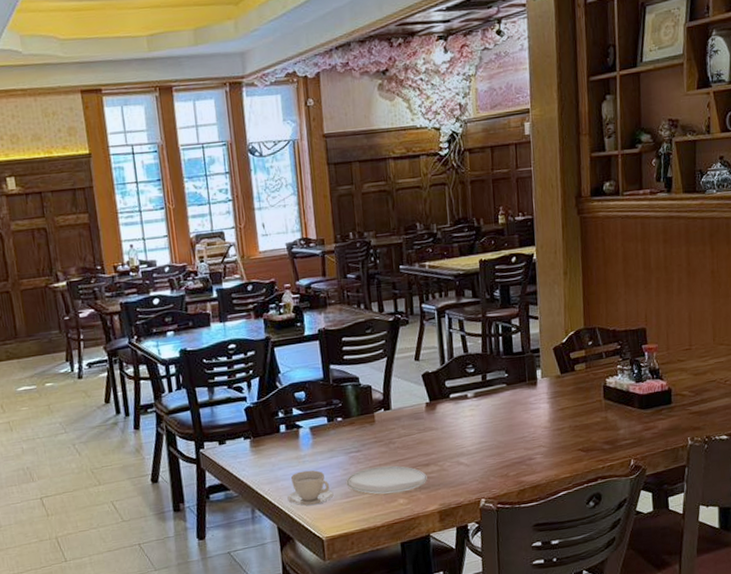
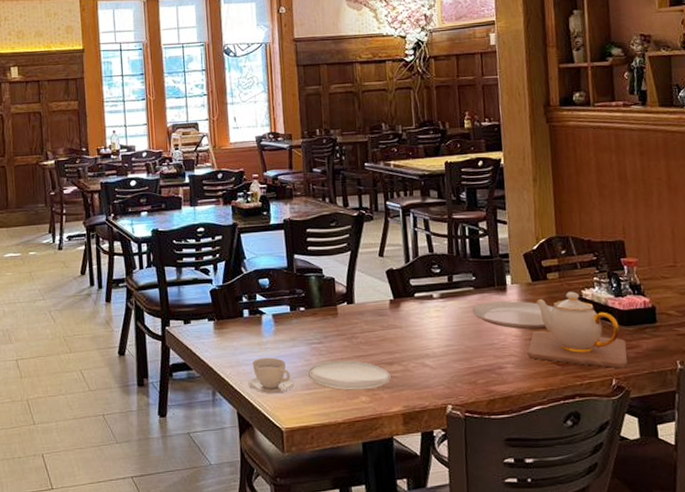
plate: none [504,394,582,421] -> present [472,301,555,330]
teapot: none [555,380,646,450] -> present [527,291,629,369]

